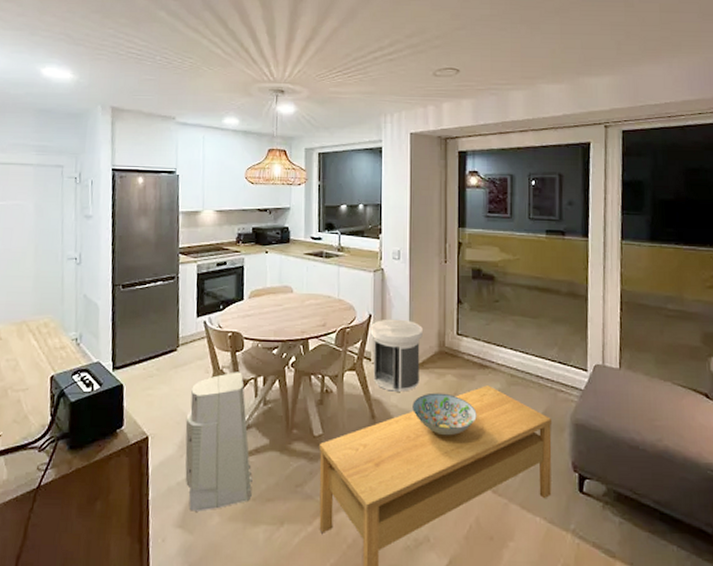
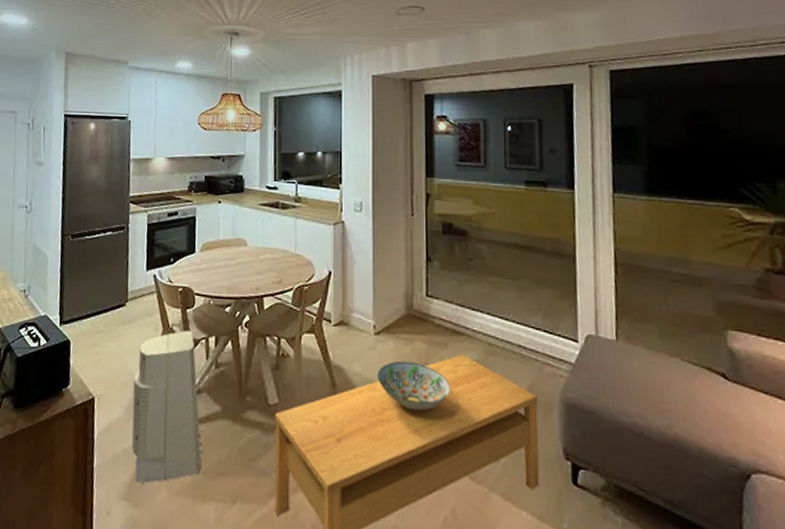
trash can: present [370,319,422,392] -> none [330,276,388,359]

